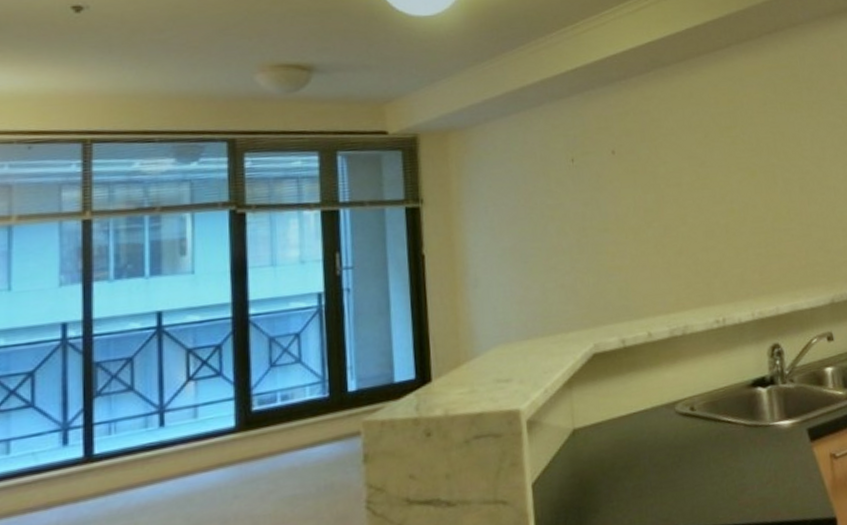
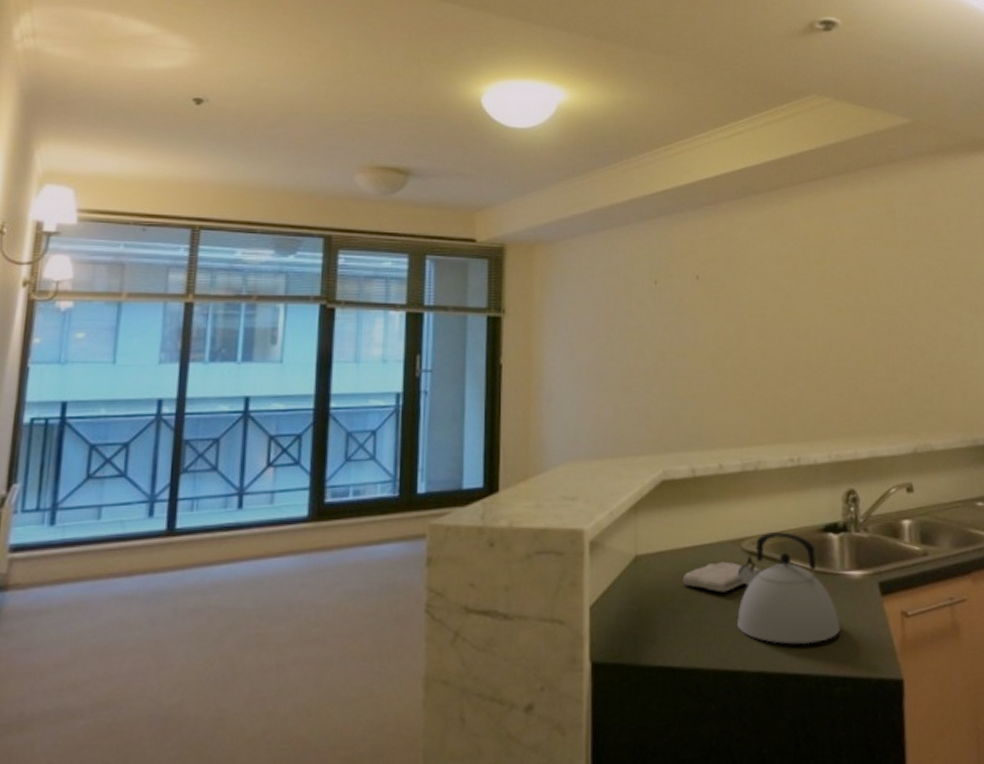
washcloth: none [620,425,695,456] -> present [682,561,760,593]
kettle: none [673,391,775,498] -> present [737,532,840,645]

